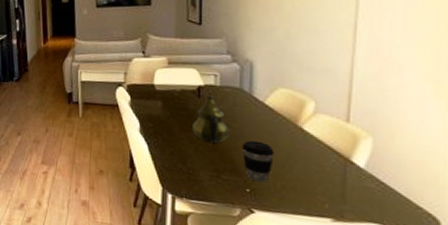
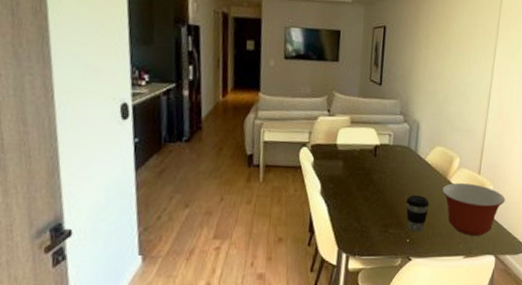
teapot: present [192,91,229,145] -> none [368,150,398,202]
mixing bowl: none [291,130,396,198] -> present [441,182,505,236]

